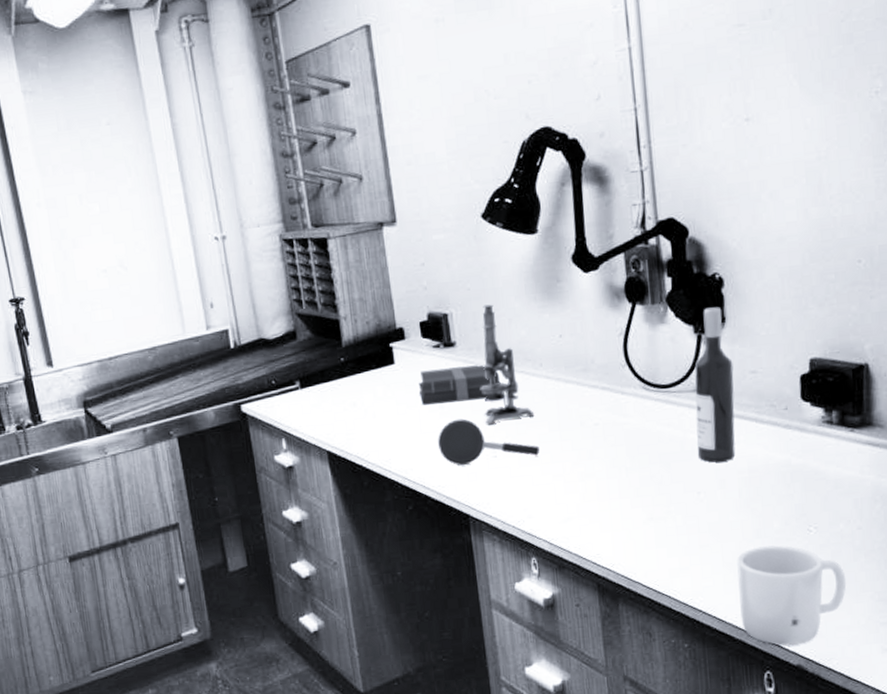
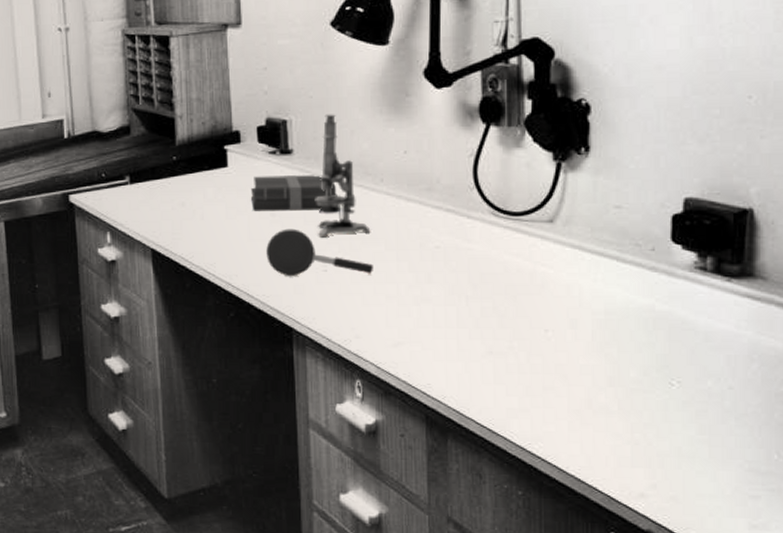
bottle: present [694,307,736,463] -> none [547,134,595,300]
mug: present [737,545,847,646] -> none [585,396,712,508]

